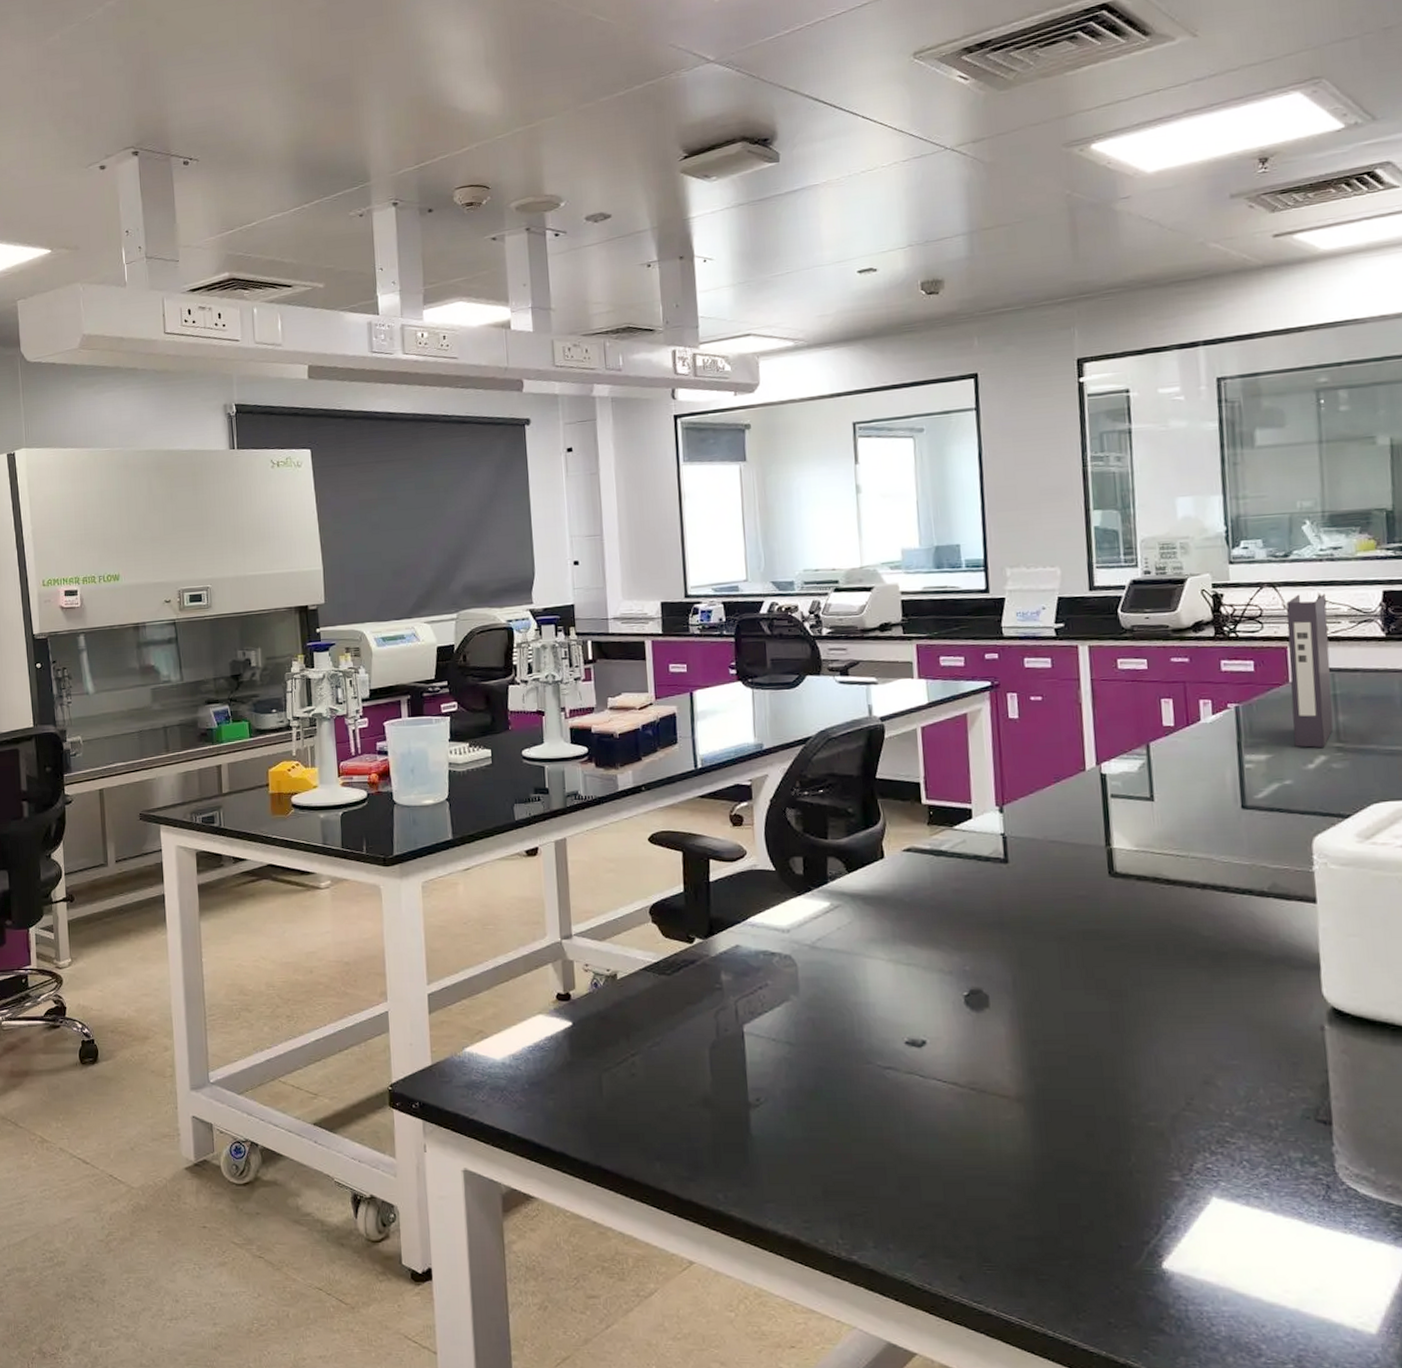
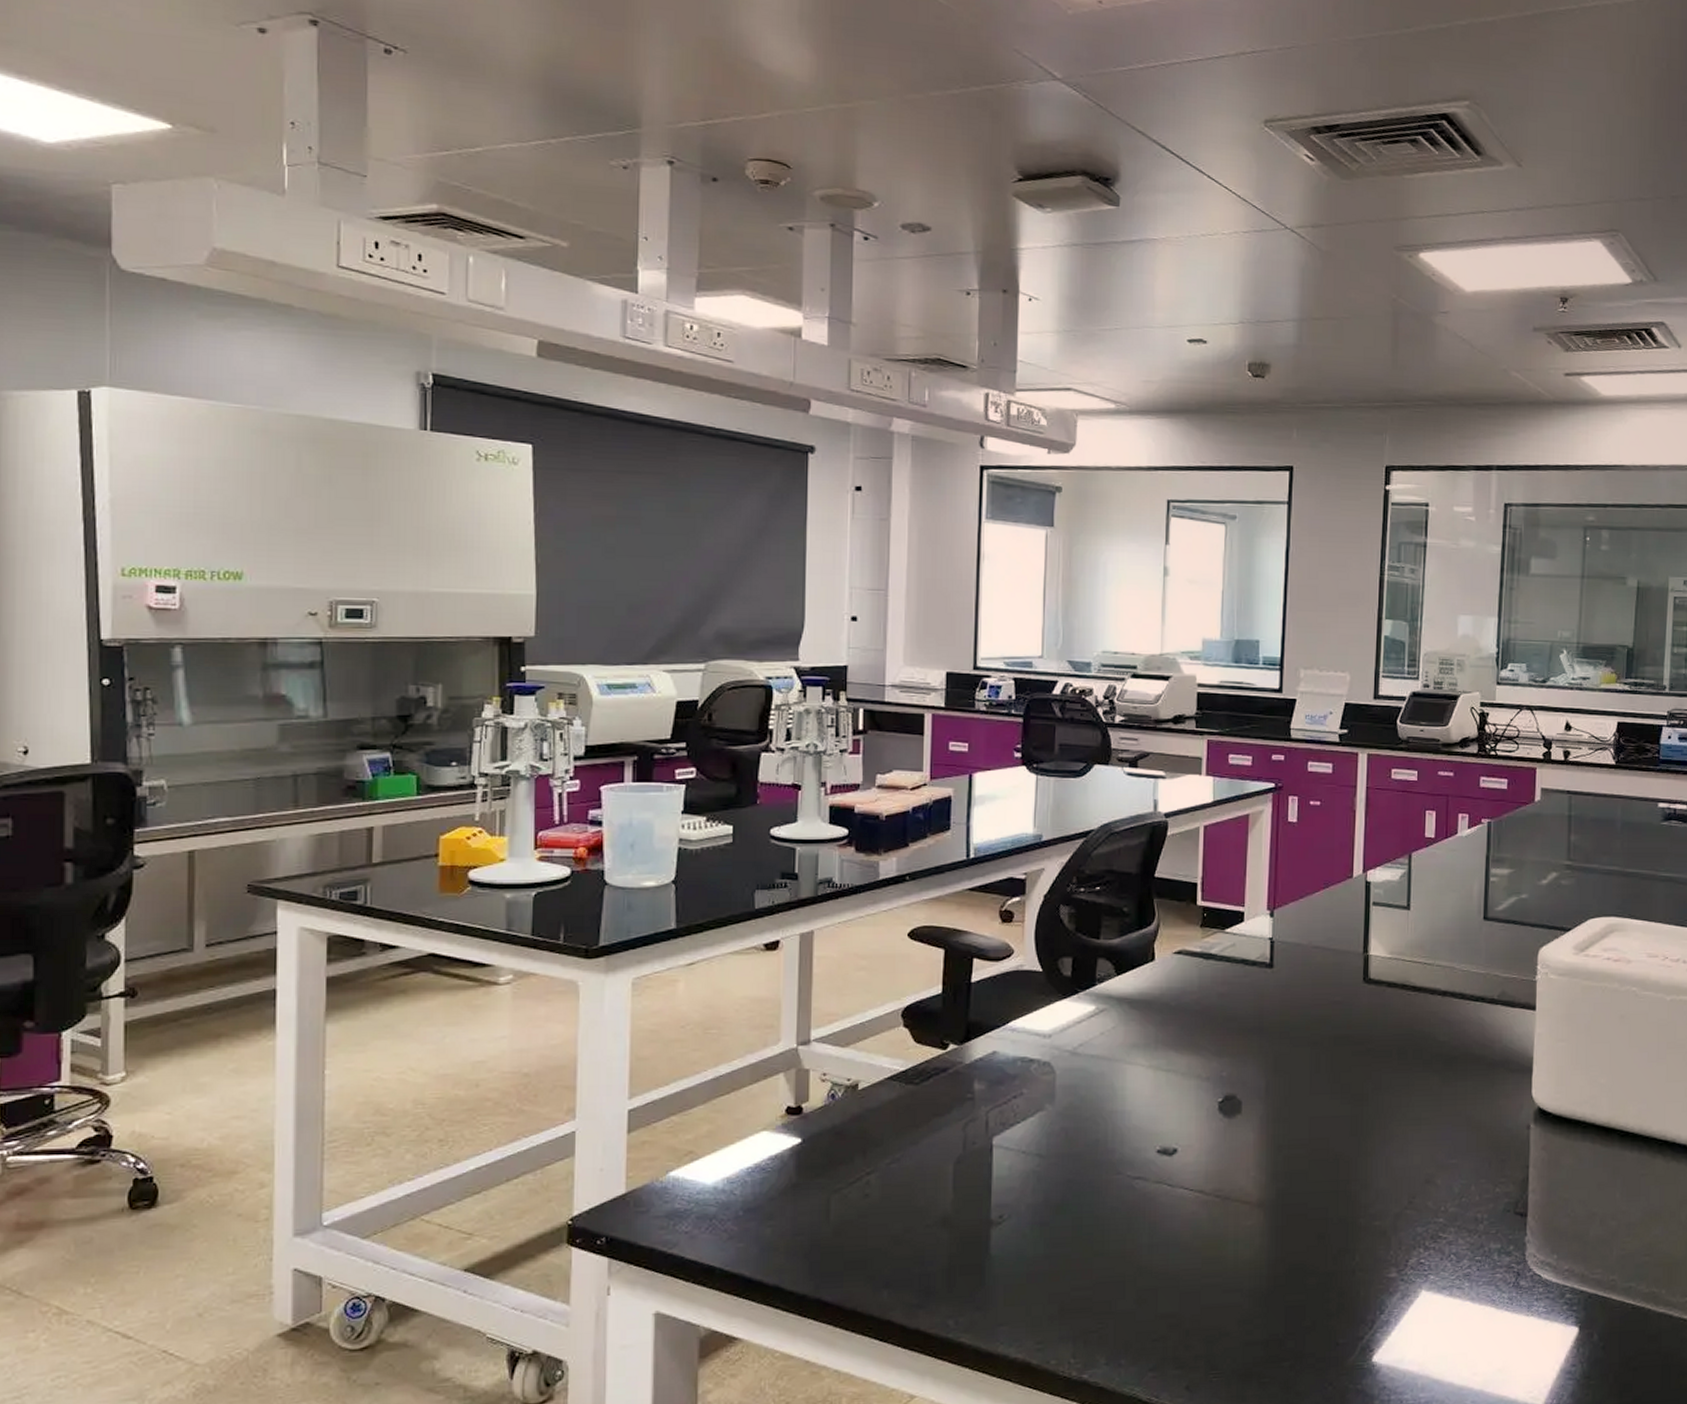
binder: present [1286,594,1334,748] -> none [1533,719,1572,864]

